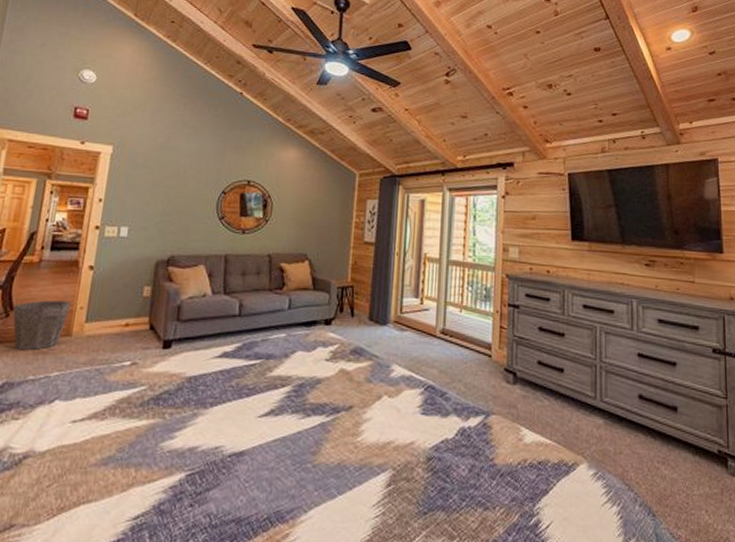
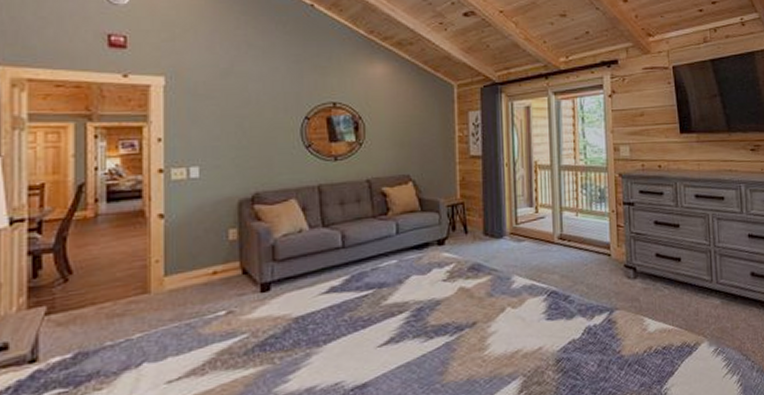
waste bin: present [12,300,71,351] -> none [71,256,143,317]

